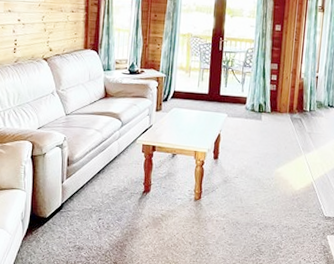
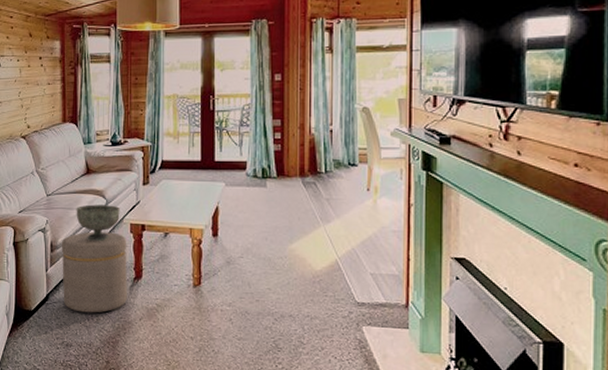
ottoman: none [77,149,139,221] -> present [61,232,128,313]
decorative bowl: none [93,125,134,159] -> present [76,204,120,242]

